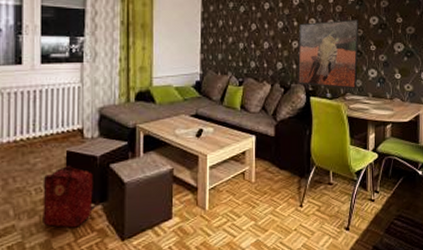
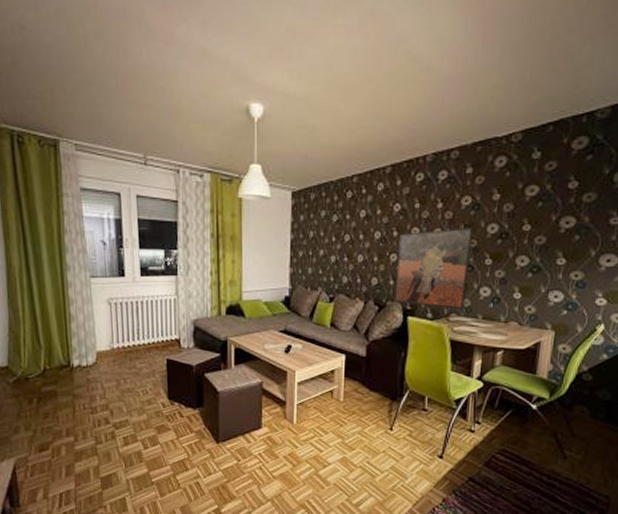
backpack: present [43,165,101,228] -> none [148,371,197,427]

